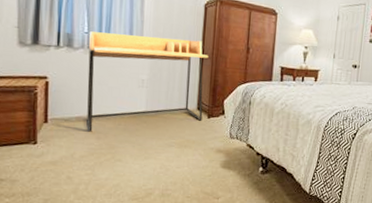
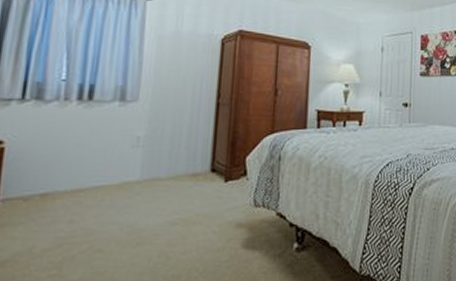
desk: present [87,31,209,132] -> none [55,78,226,214]

